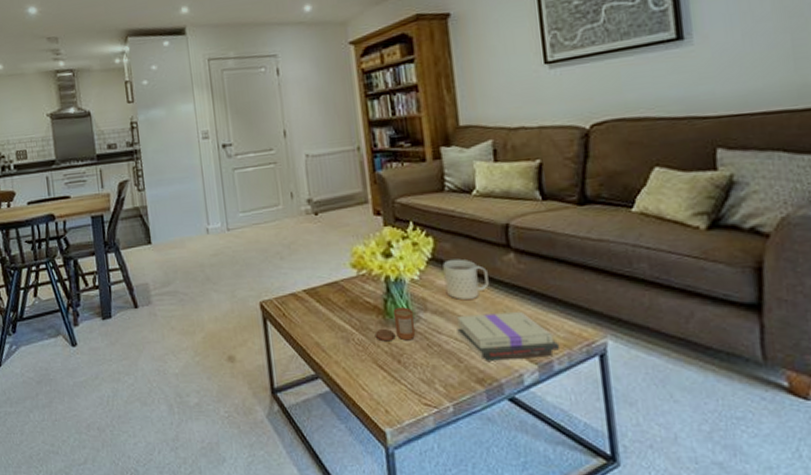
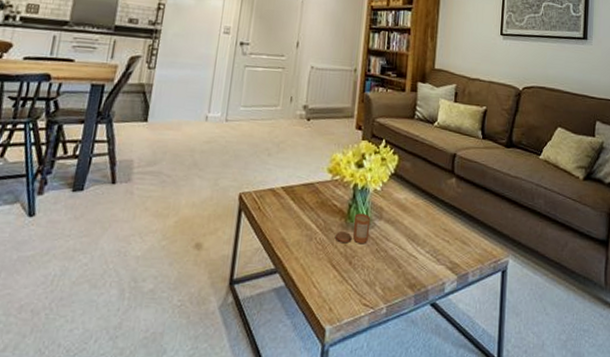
mug: present [443,258,489,301] -> none [399,176,434,214]
books: present [457,311,561,361] -> none [402,226,476,270]

